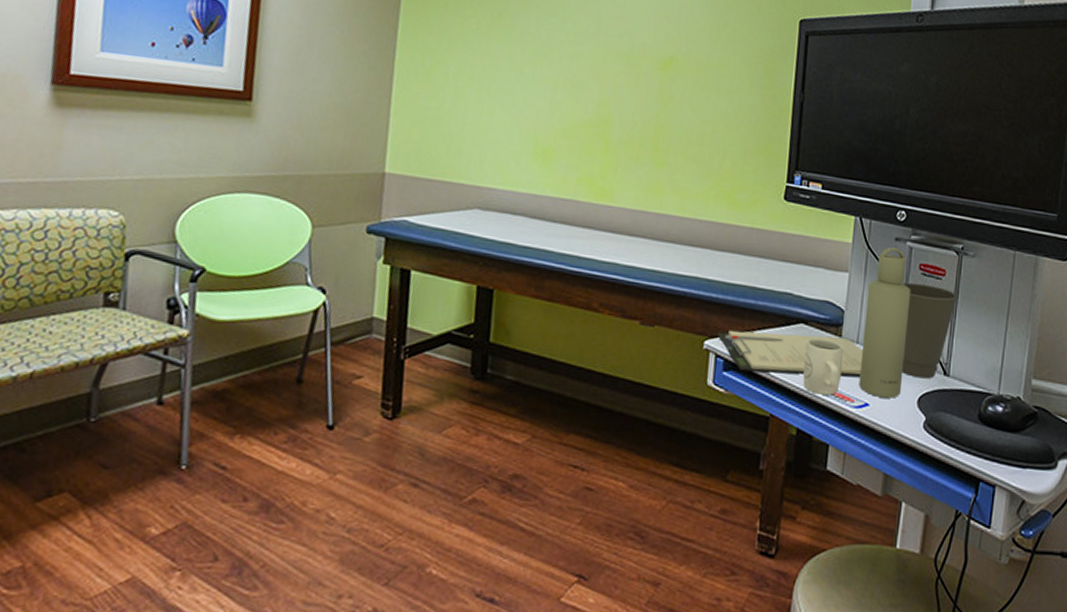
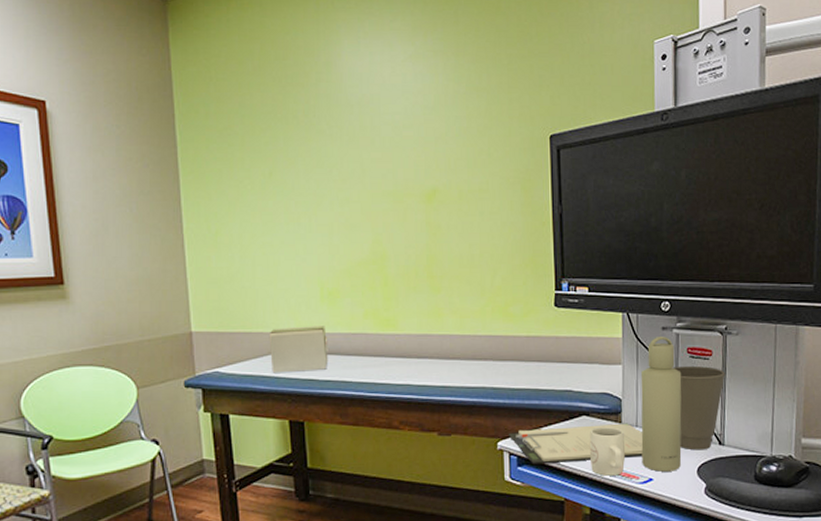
box: none [467,181,535,235] -> present [269,326,329,373]

